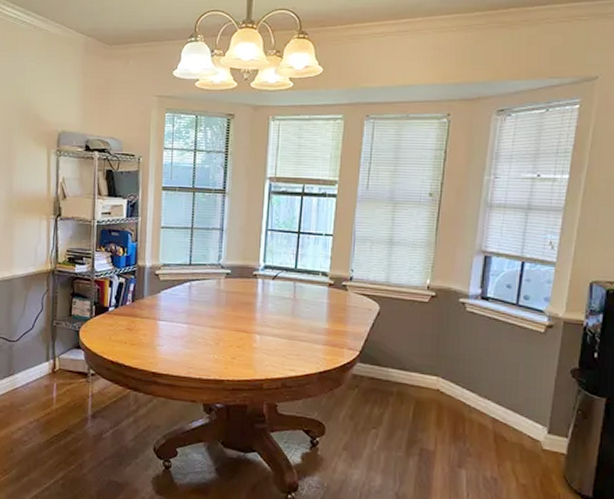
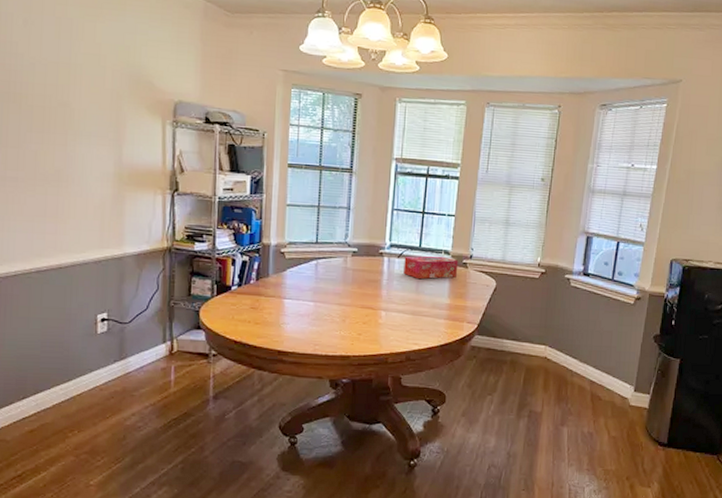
tissue box: none [279,277,338,302] -> present [403,256,459,279]

